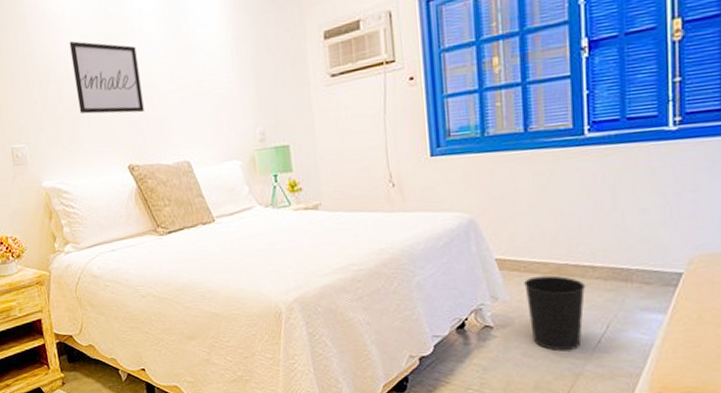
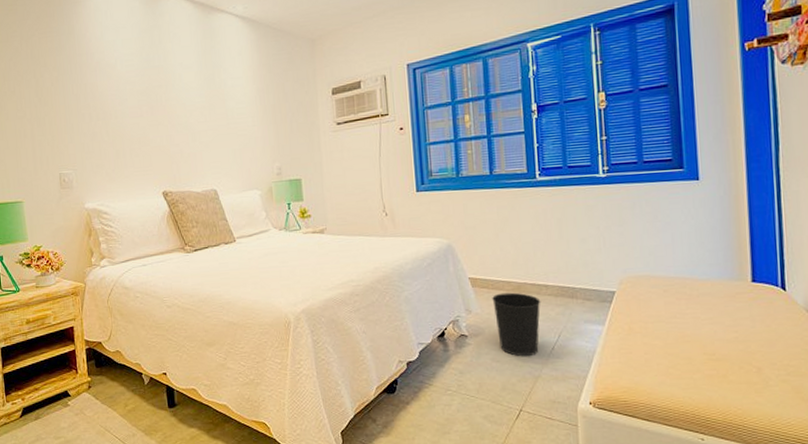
wall art: present [69,40,145,114] -> none [118,85,180,148]

